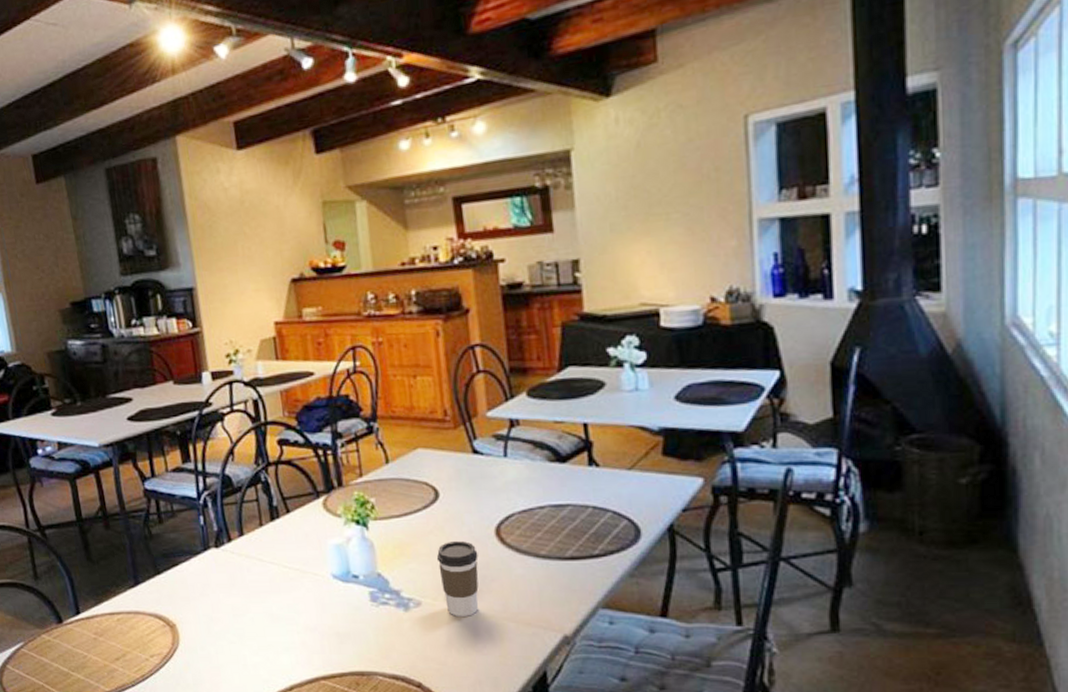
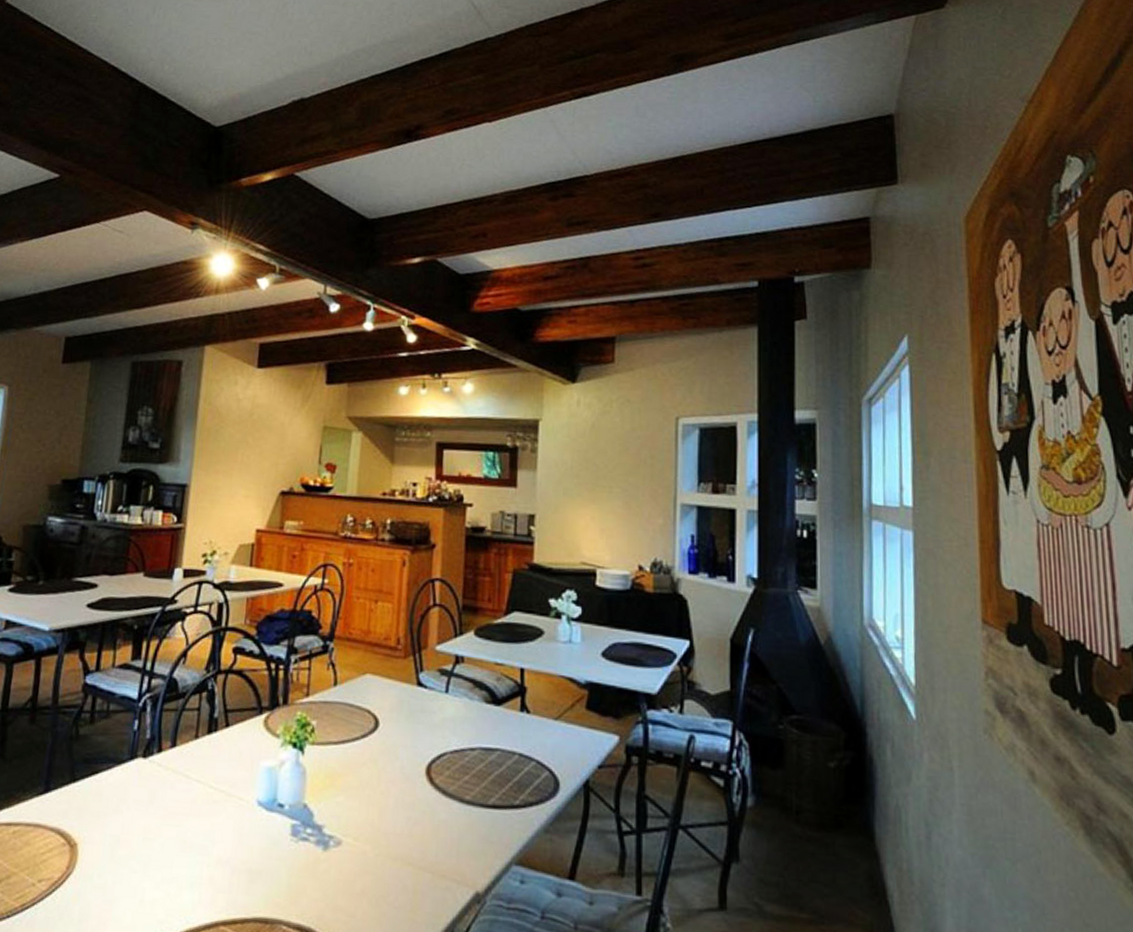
coffee cup: present [436,540,479,616] -> none [365,775,406,862]

